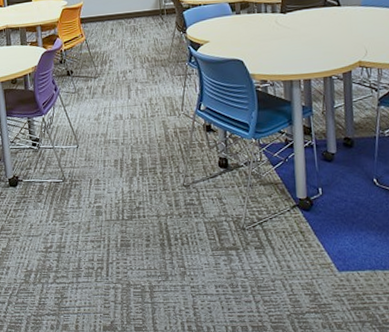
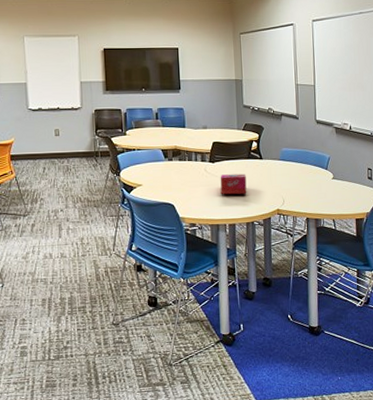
tissue box: none [292,23,323,48] -> present [220,173,247,195]

